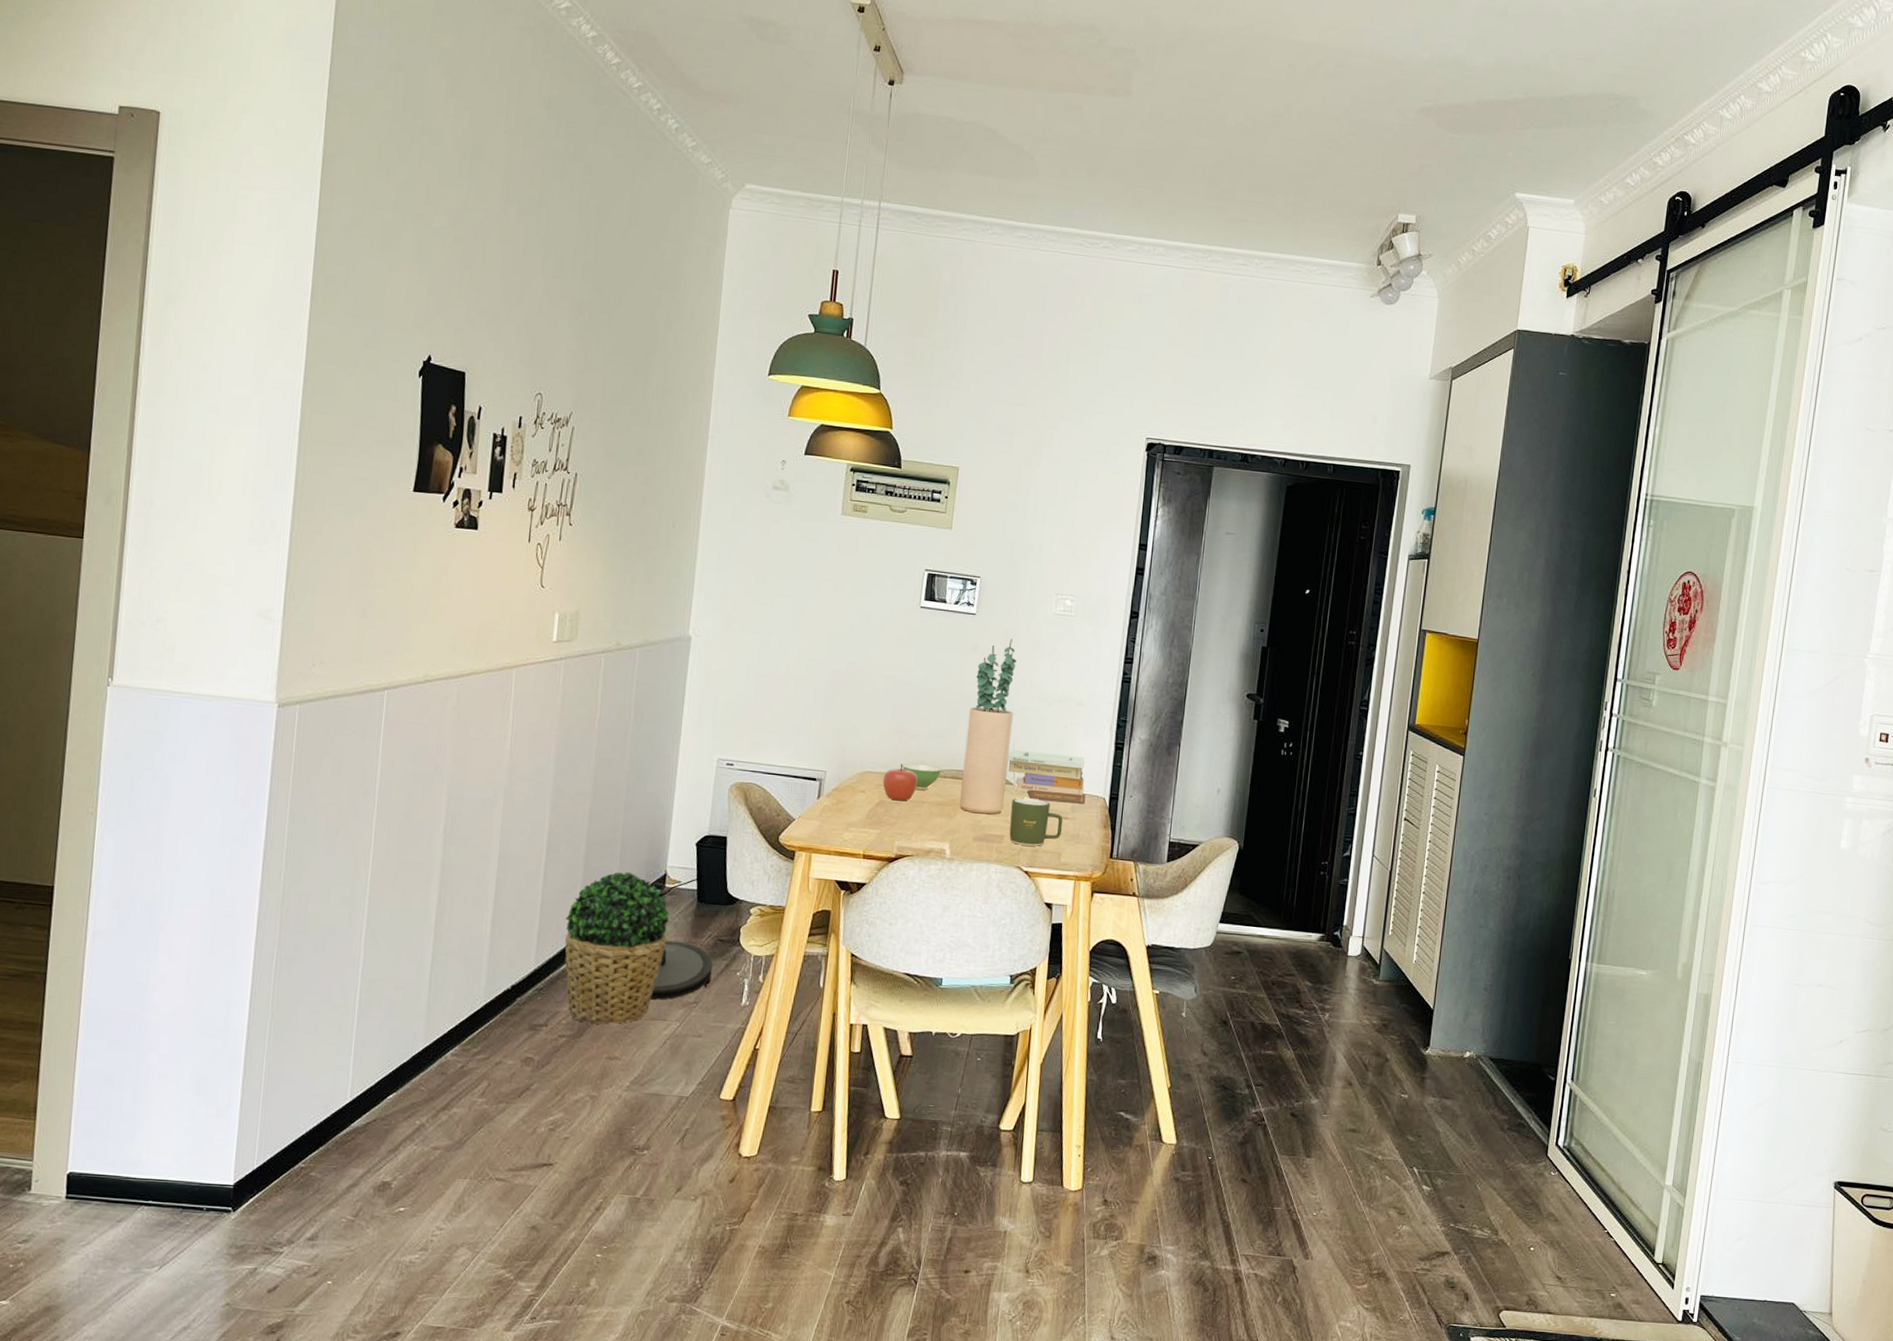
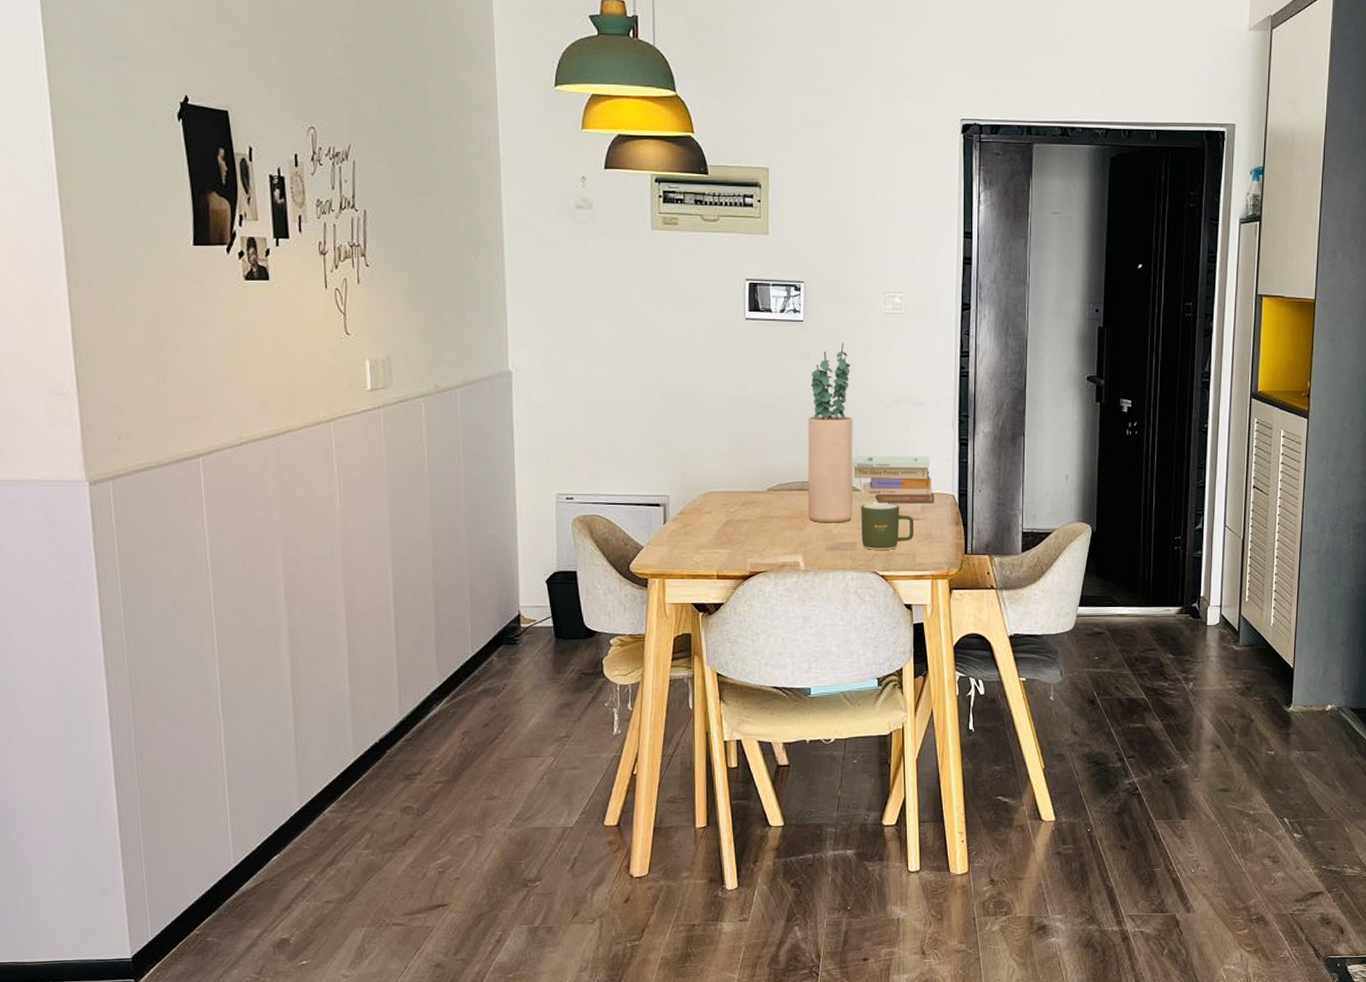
potted plant: present [565,872,669,1024] -> none [423,616,530,767]
robot vacuum: present [651,940,713,1000] -> none [521,679,580,738]
fruit: present [882,764,918,801] -> none [727,481,764,519]
bowl: present [902,763,942,790] -> none [746,479,787,505]

